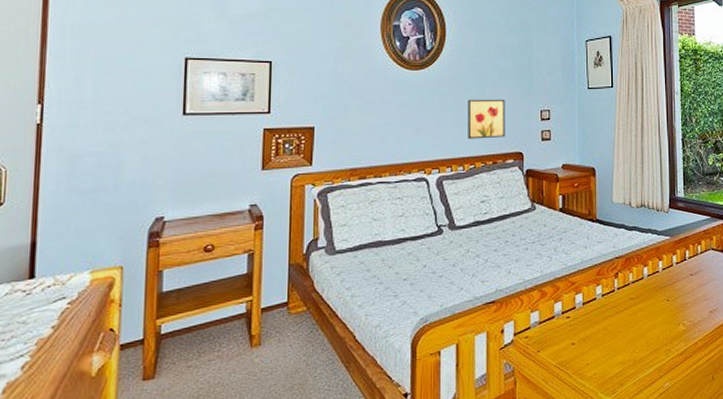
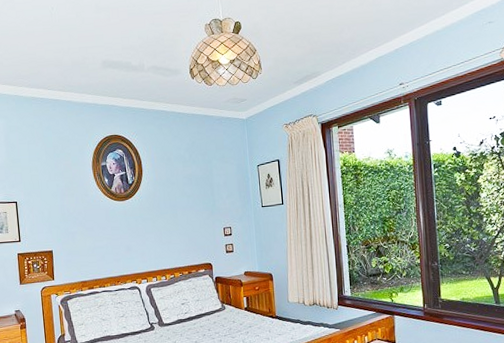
wall art: present [467,99,505,139] -> none [164,220,196,255]

